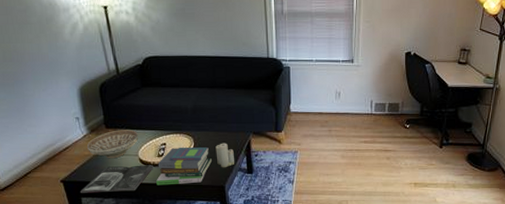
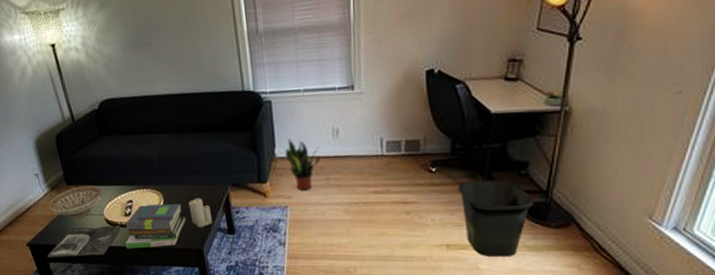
potted plant: none [298,98,326,139] -> present [285,139,321,191]
waste bin: none [424,135,474,192] -> present [458,179,533,256]

